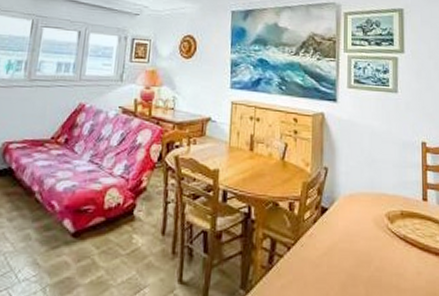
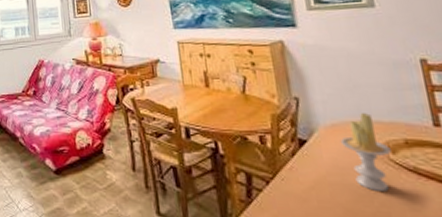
candle: none [354,186,390,257] -> present [340,113,391,191]

